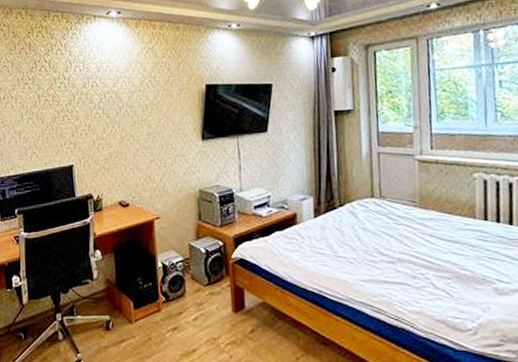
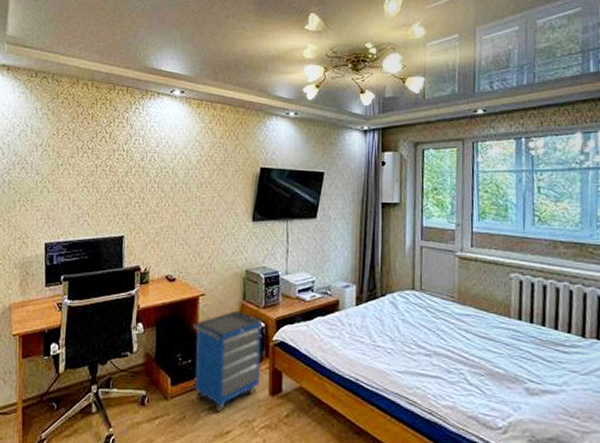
cabinet: none [151,231,222,332] -> present [193,310,261,412]

